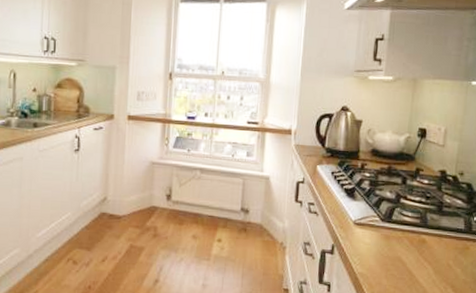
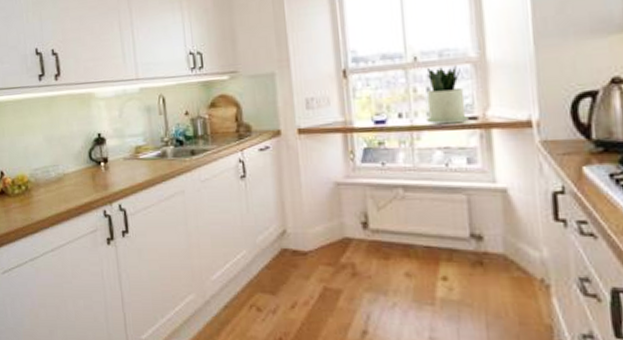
planter: none [223,82,252,126] -> present [425,64,469,125]

